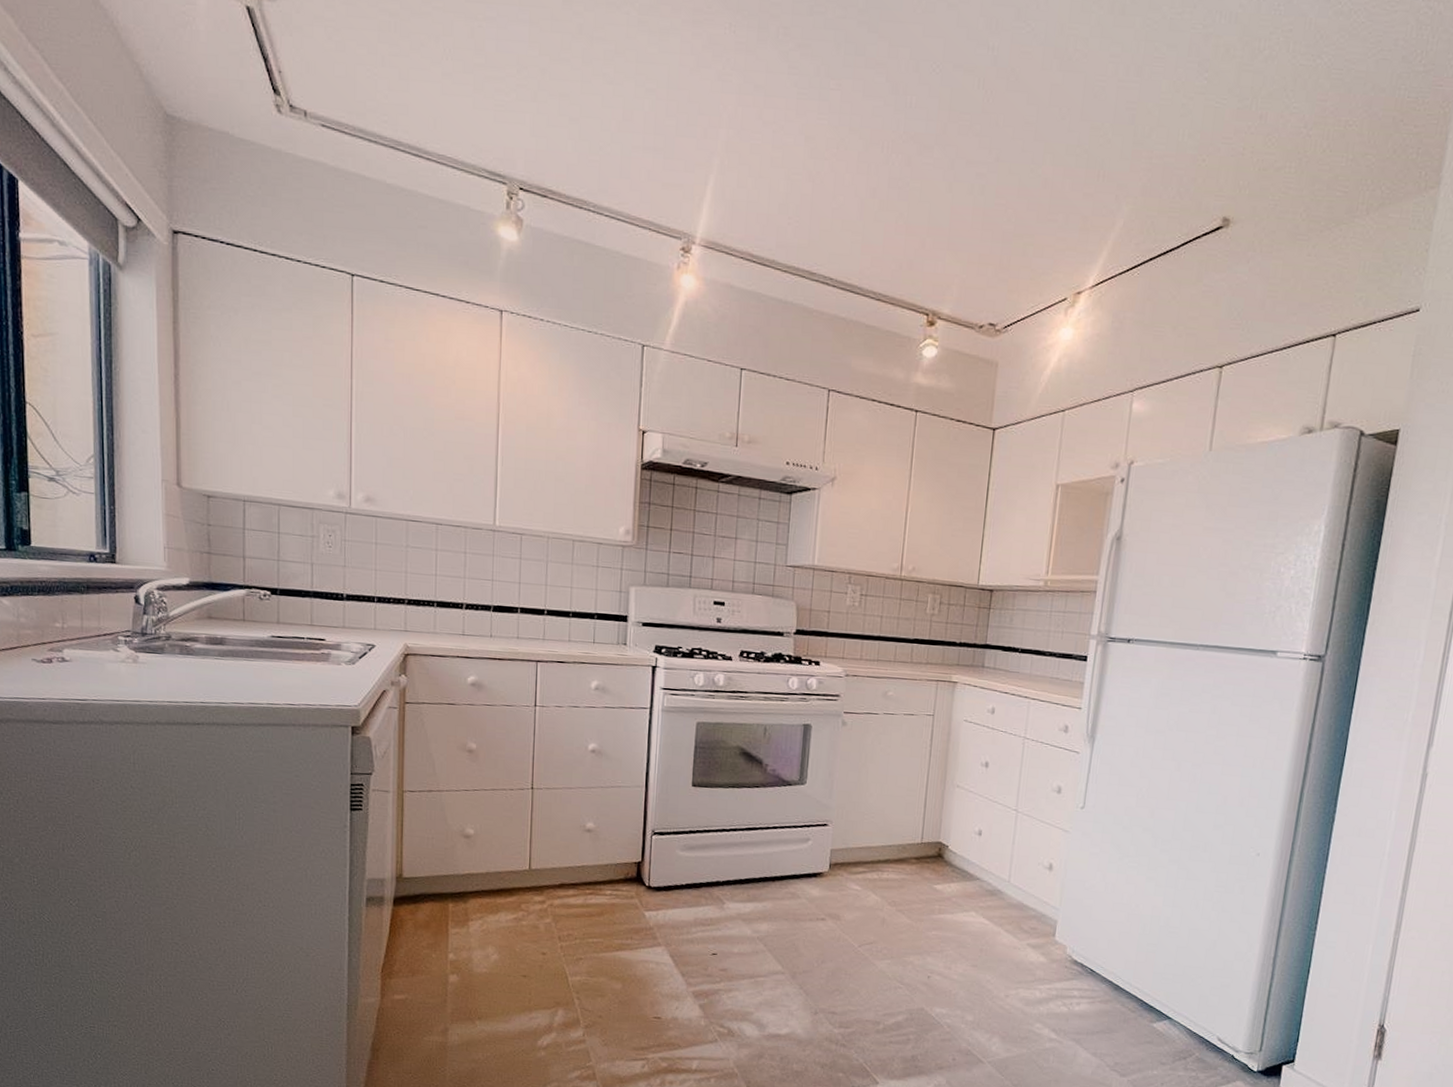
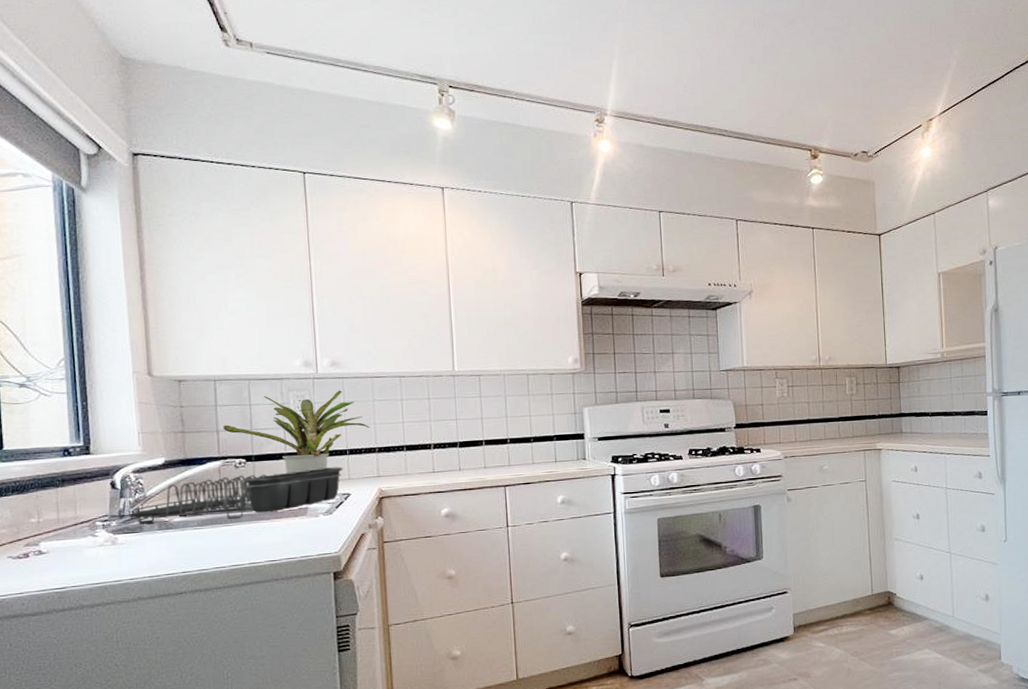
dish rack: none [151,607,370,655] -> present [129,467,343,524]
potted plant: none [250,525,400,615] -> present [223,390,369,473]

